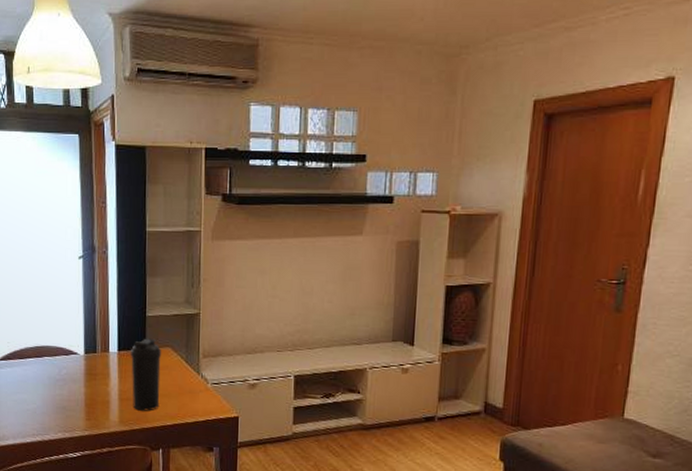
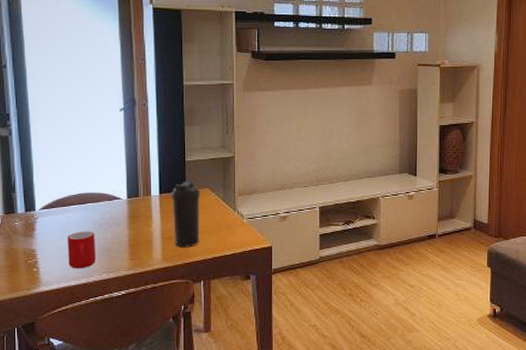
cup: none [23,386,52,426] -> present [67,231,97,269]

